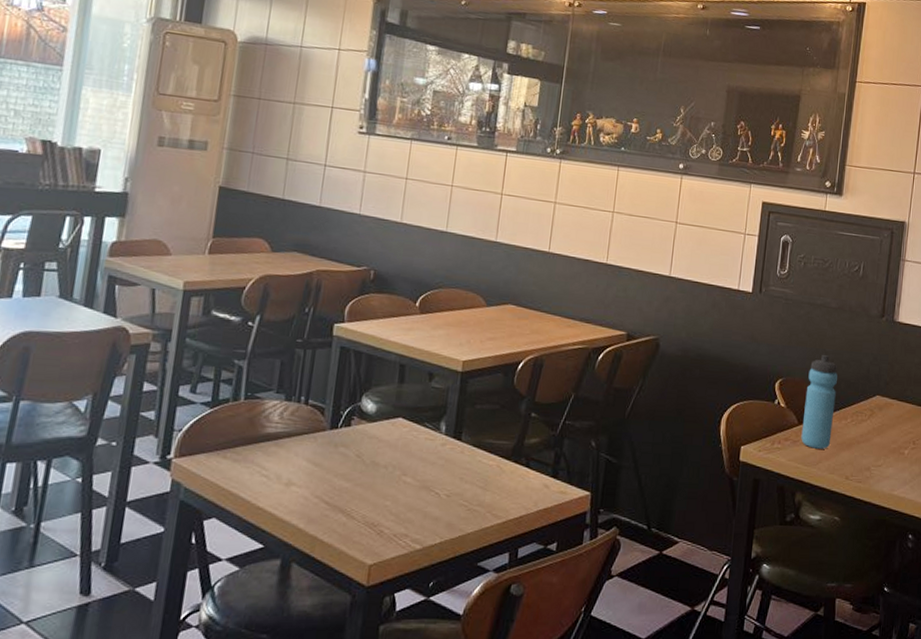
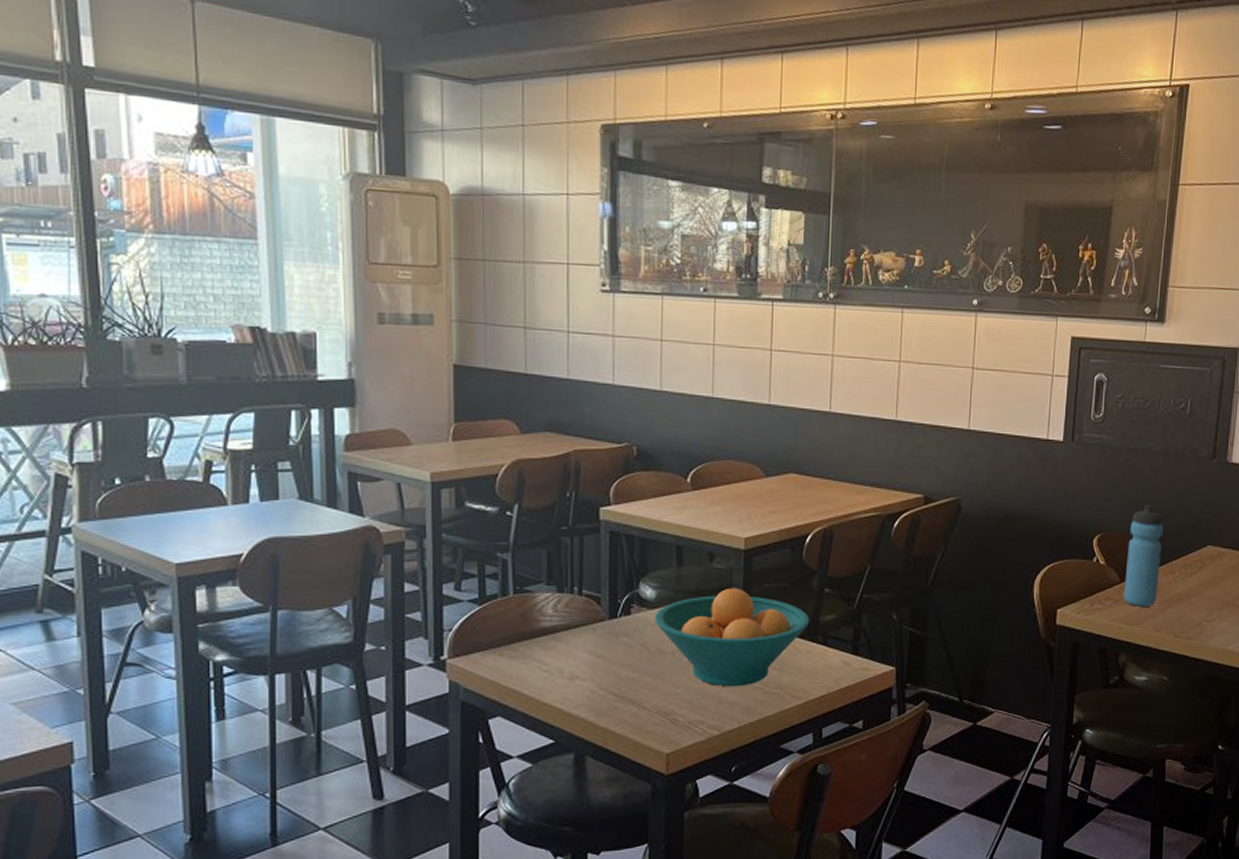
fruit bowl: none [372,406,516,503] -> present [654,588,810,687]

